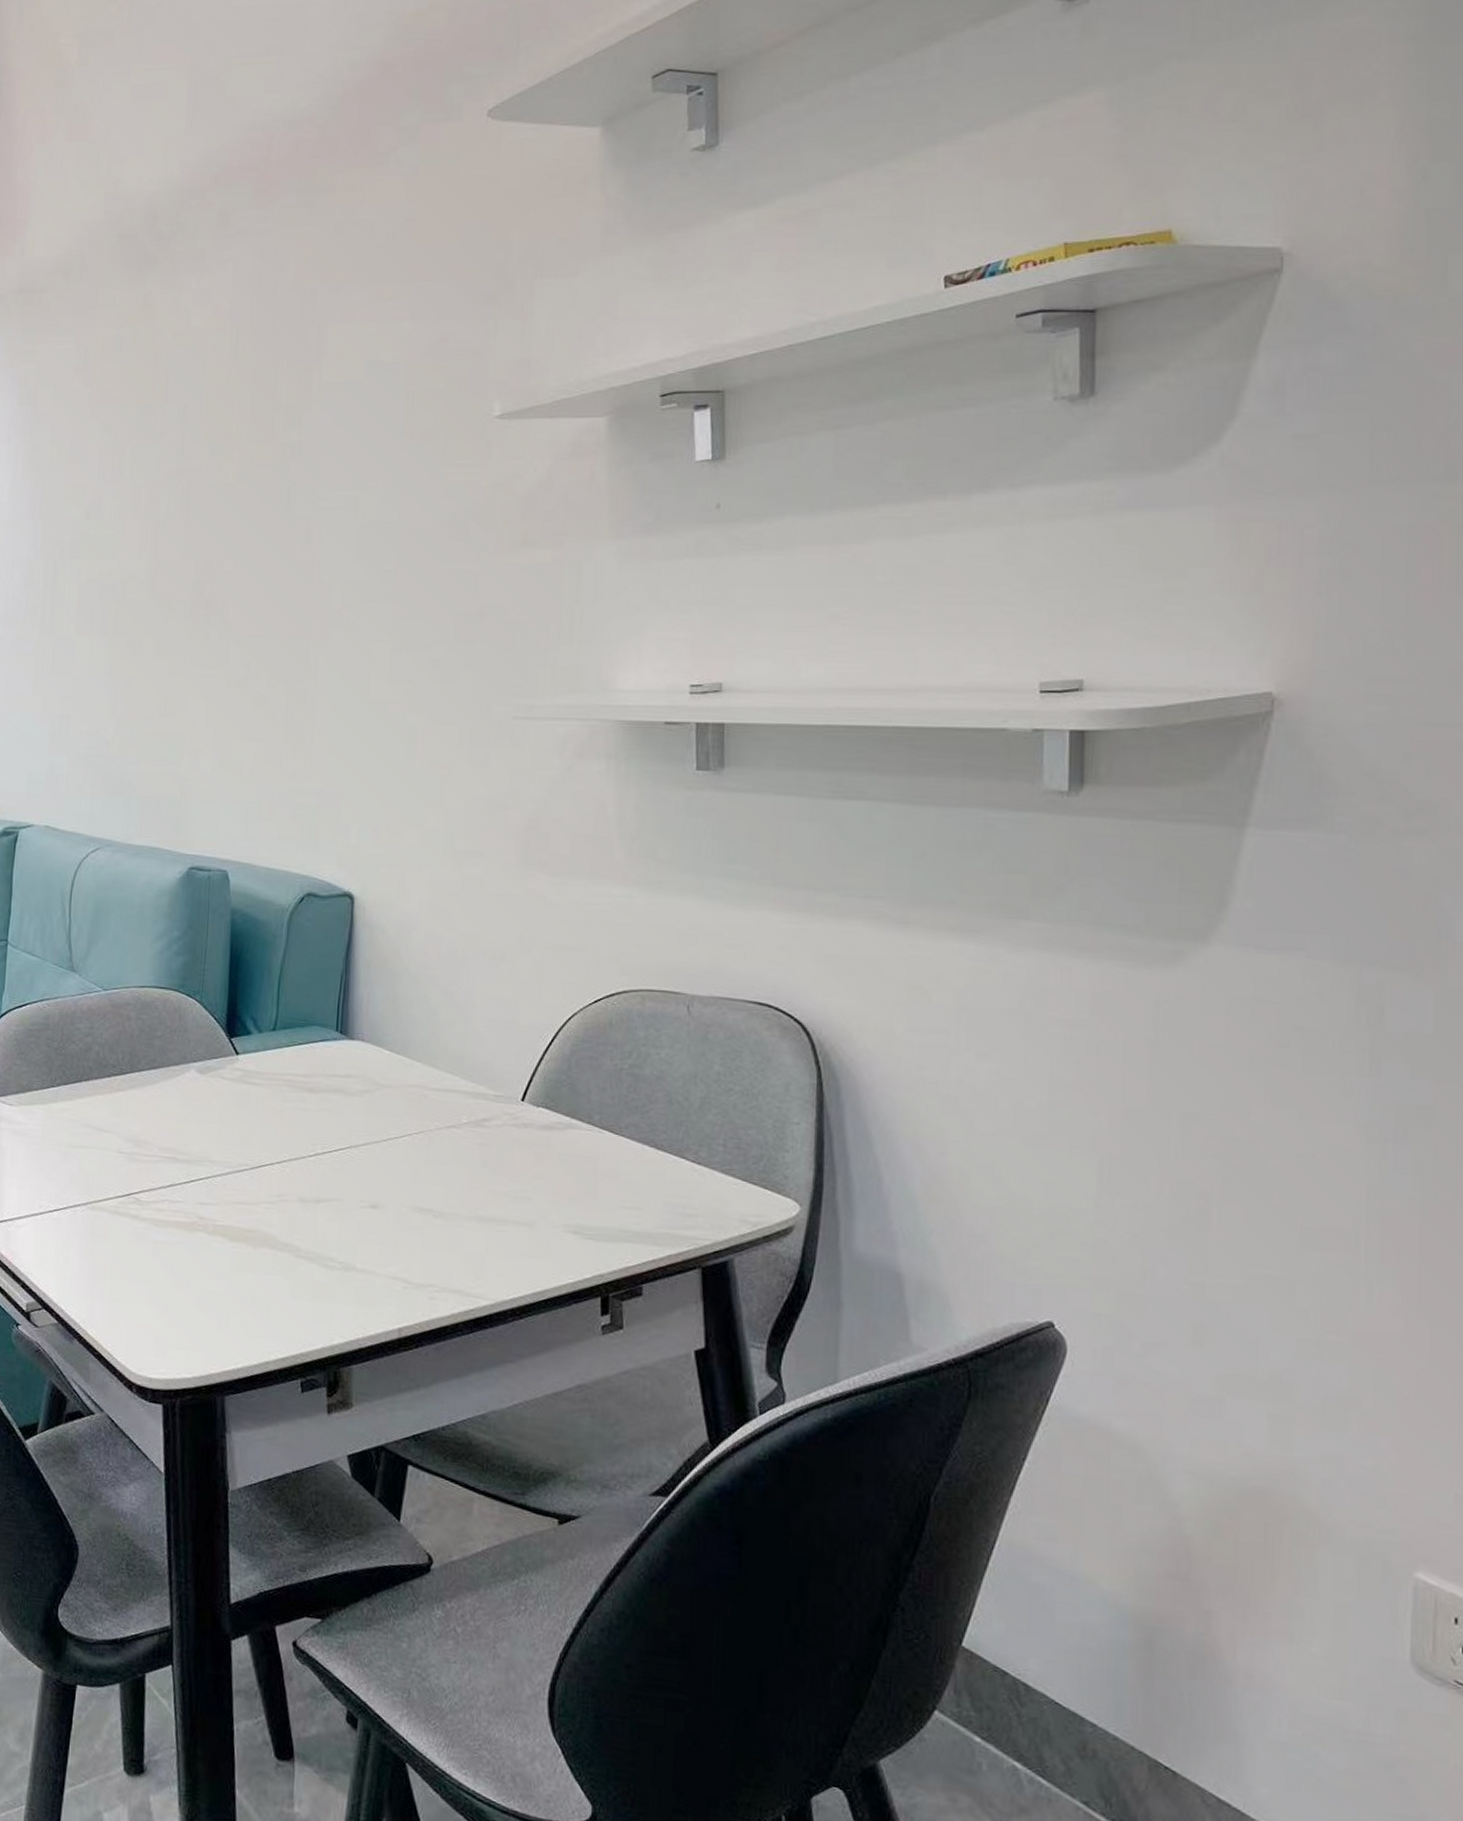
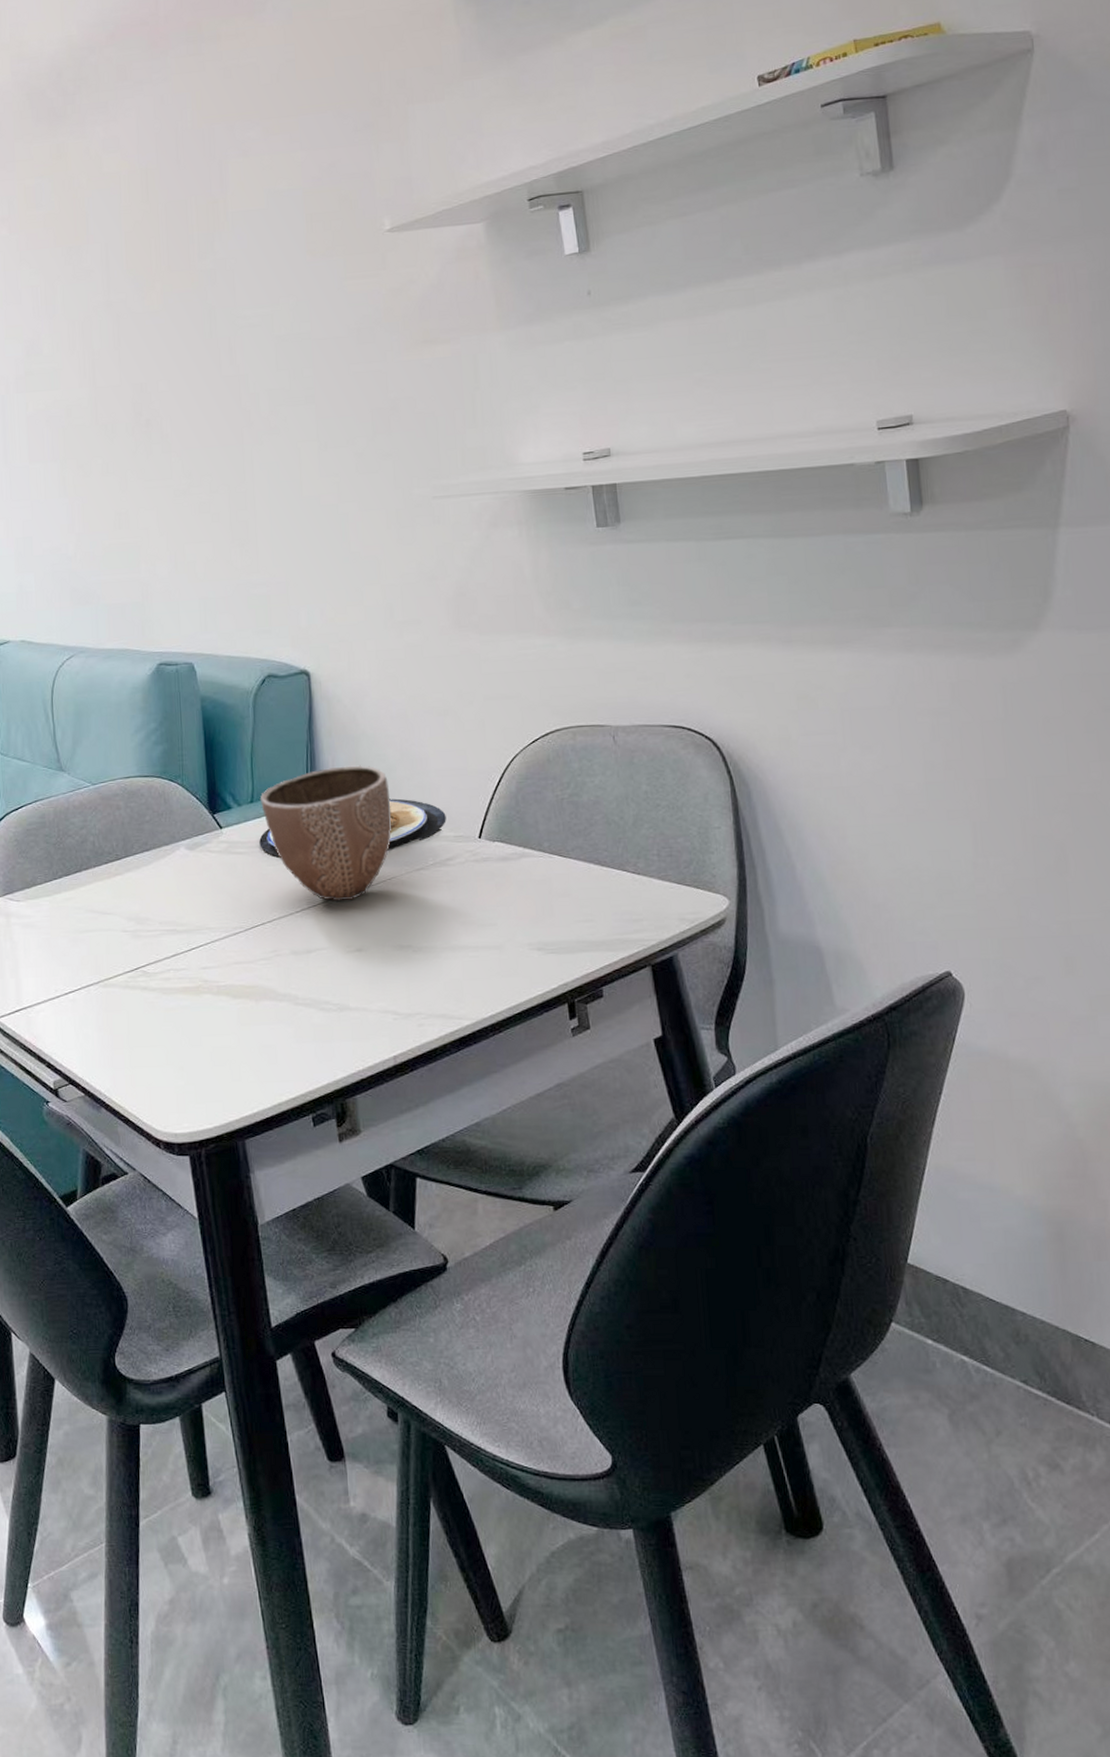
plate: none [277,1045,488,1101] -> present [259,798,446,858]
decorative bowl: none [284,1002,428,1151] -> present [260,765,392,902]

